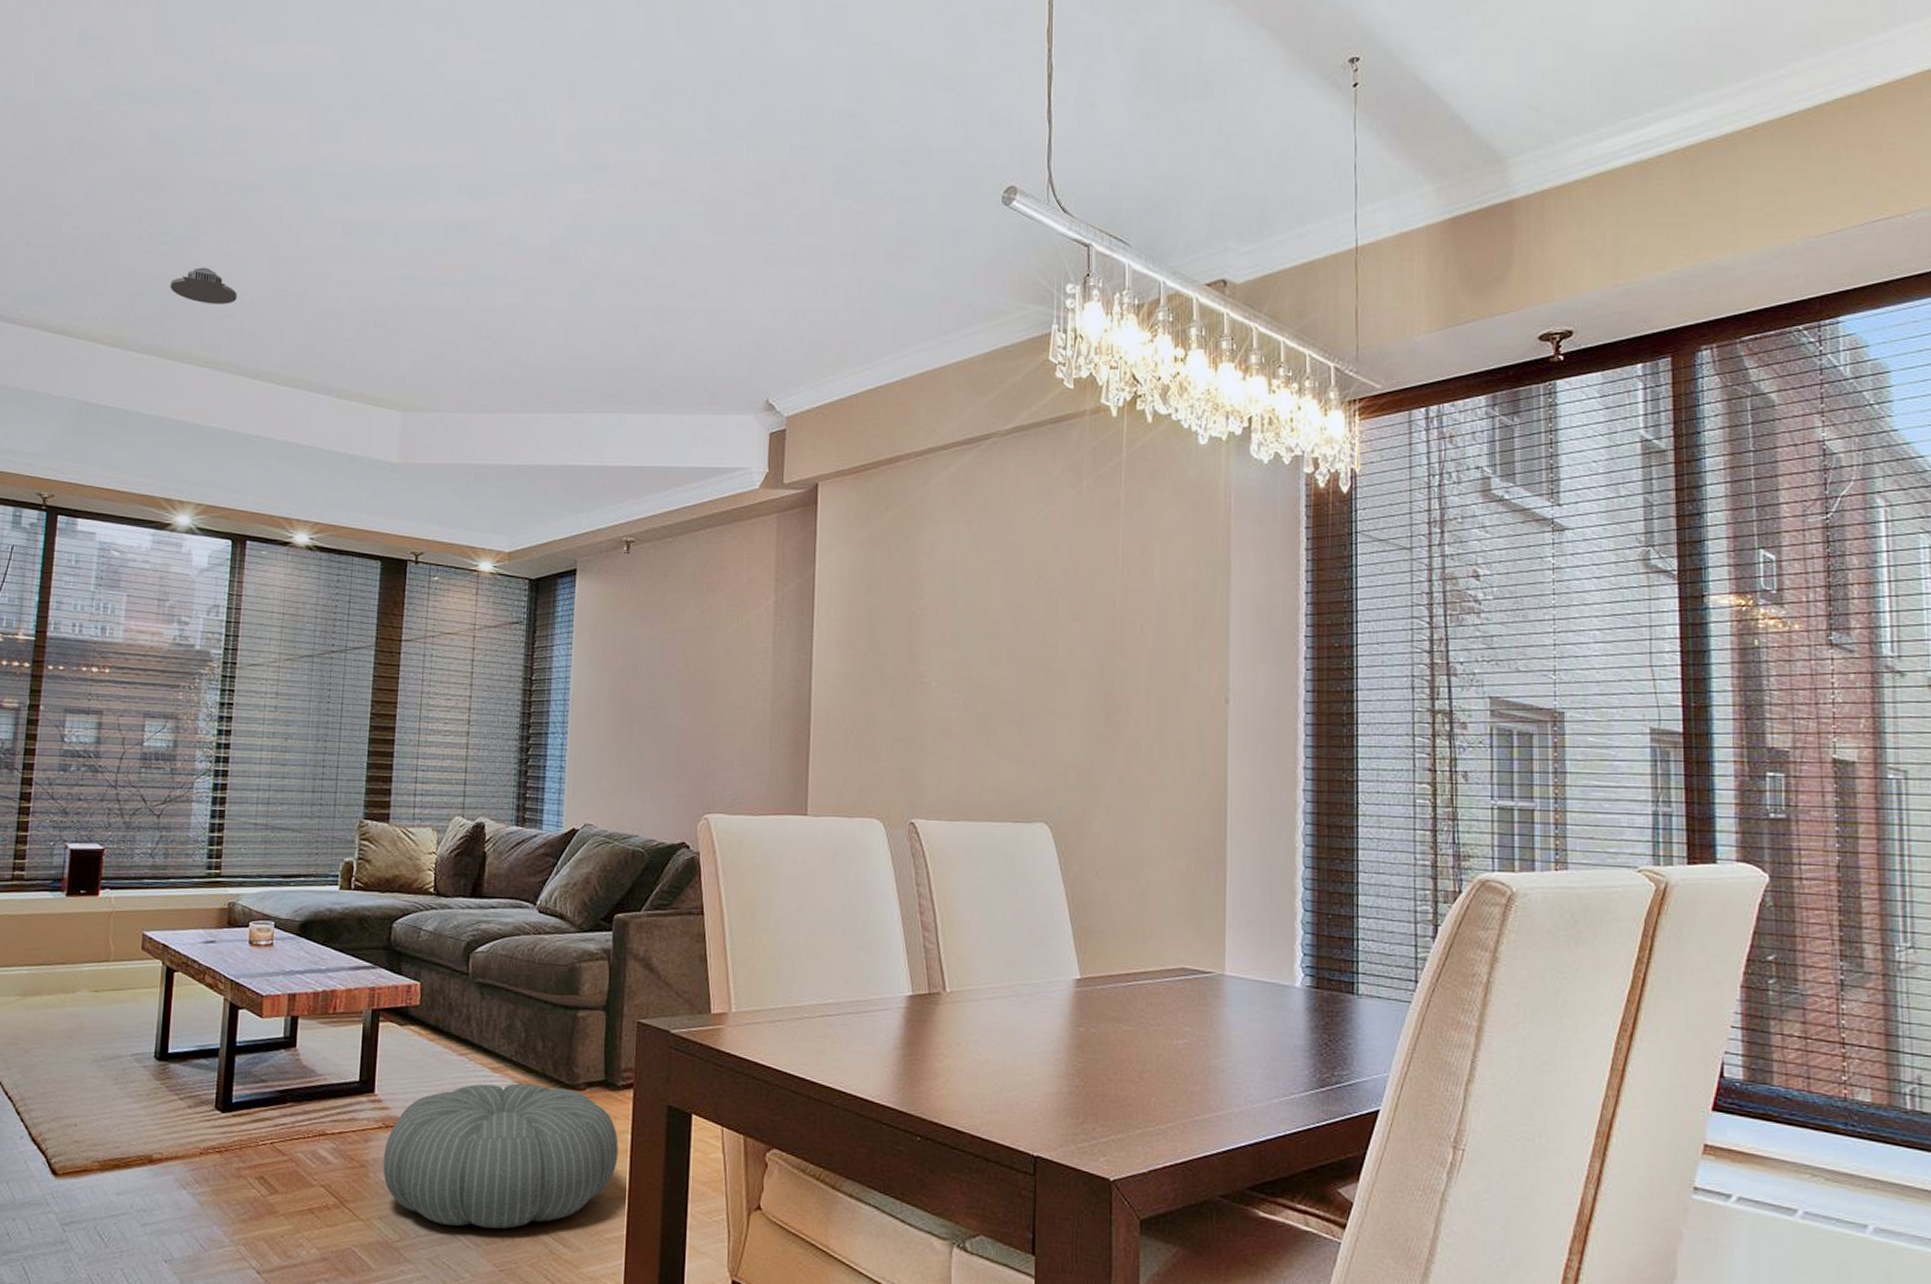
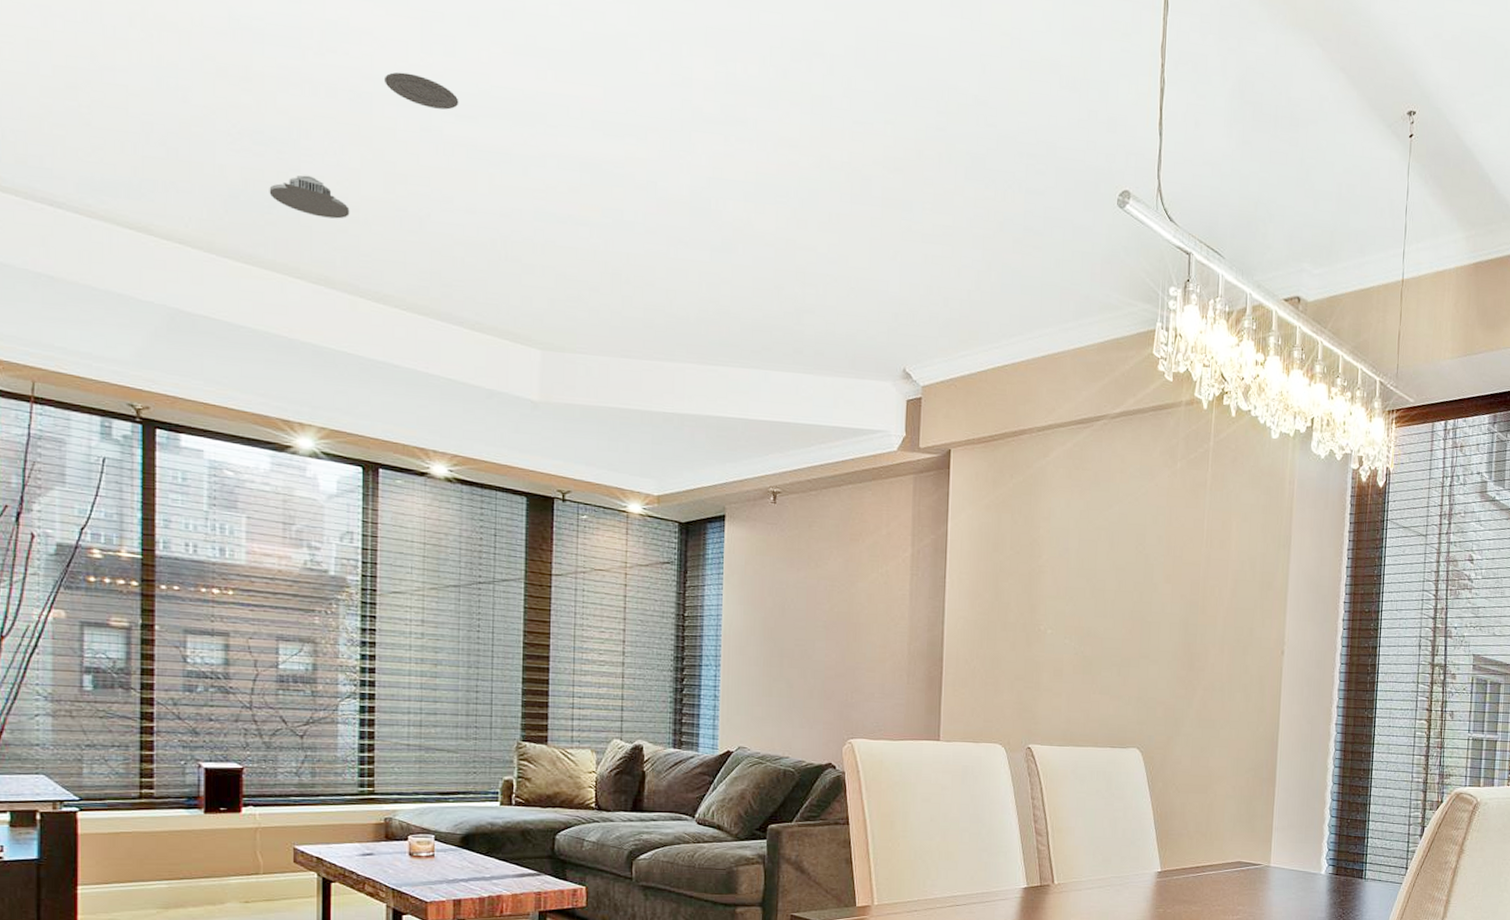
recessed light: none [275,163,339,192] -> present [385,72,459,110]

